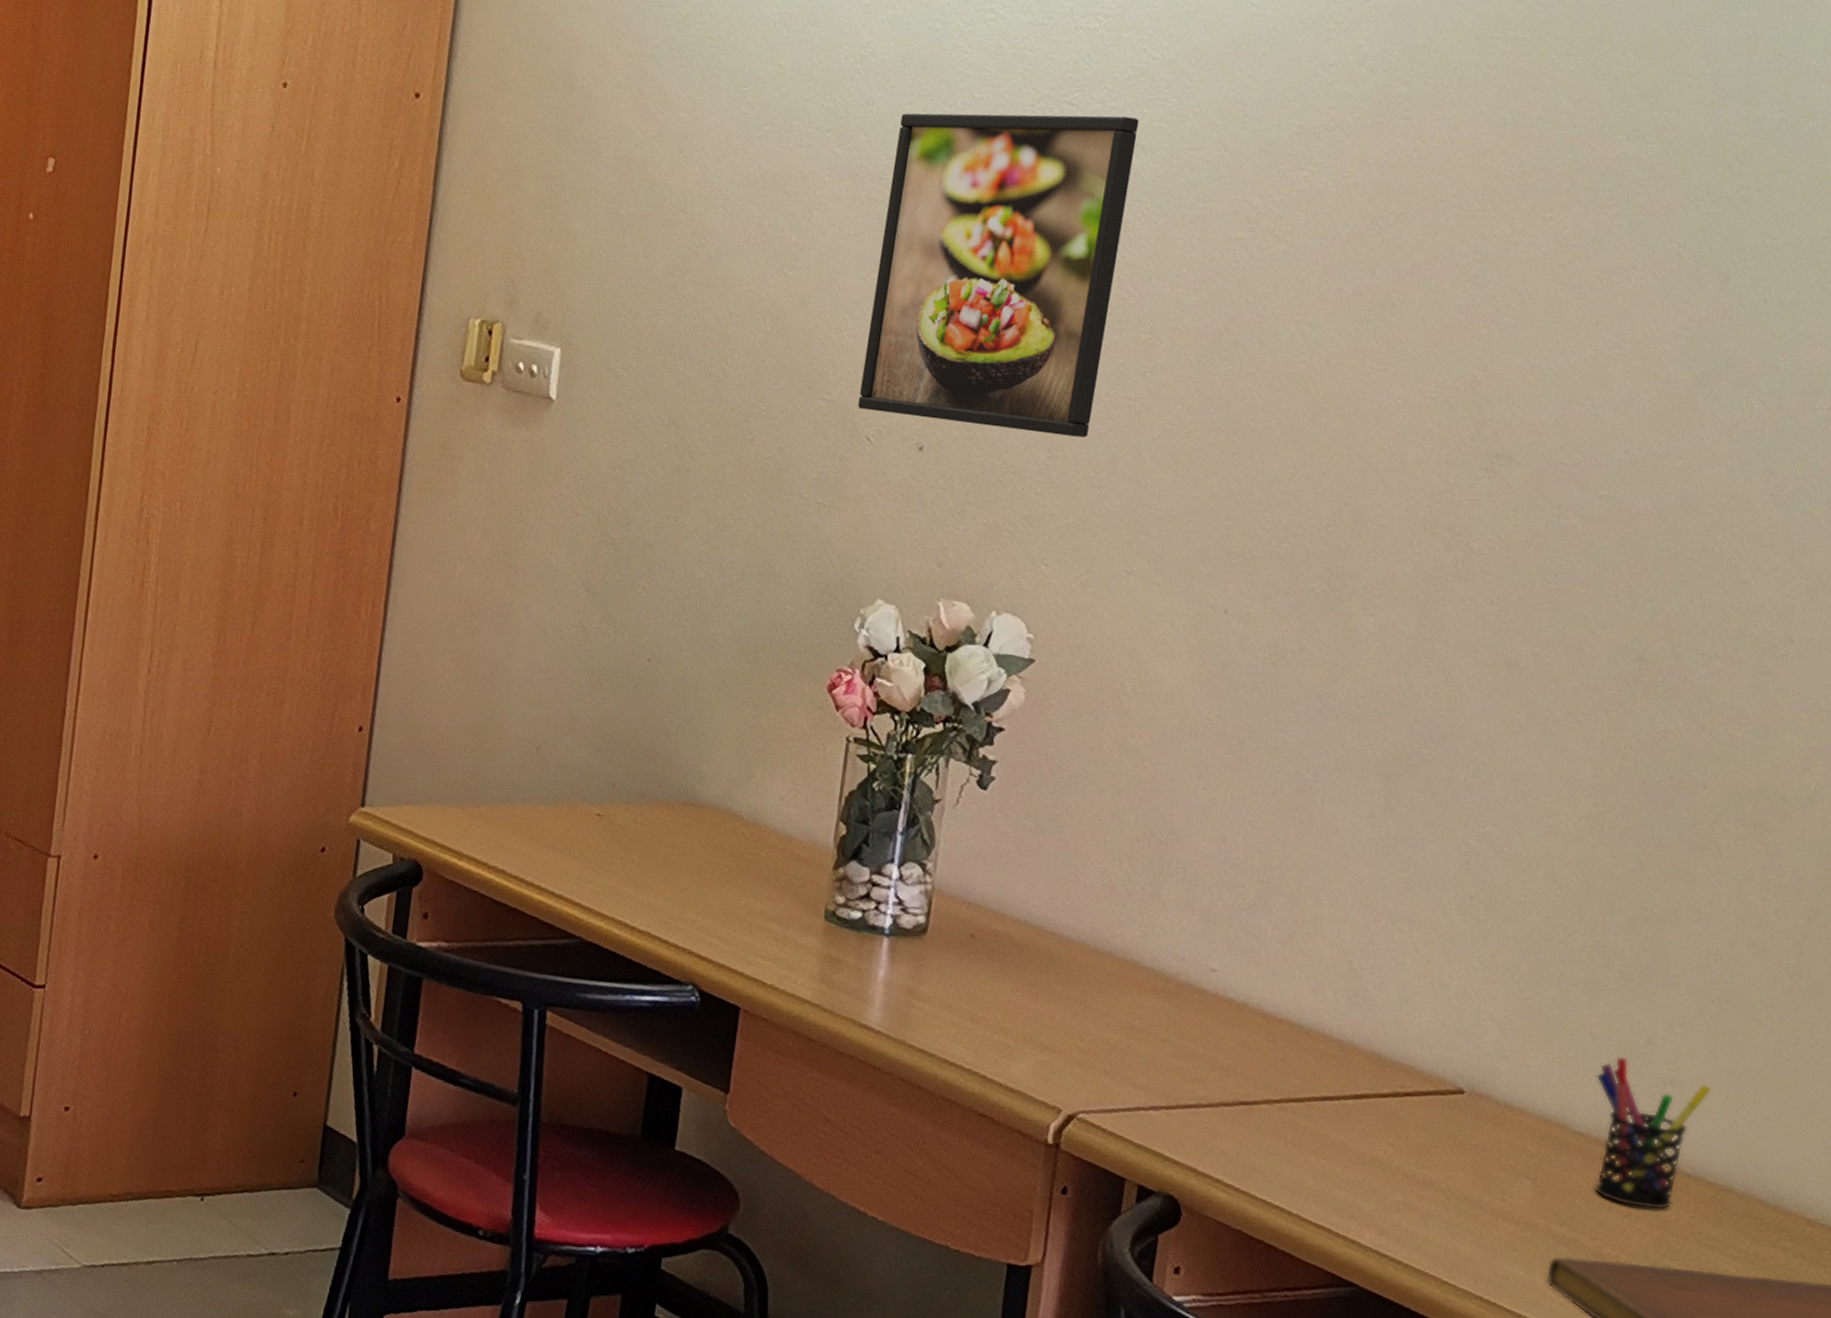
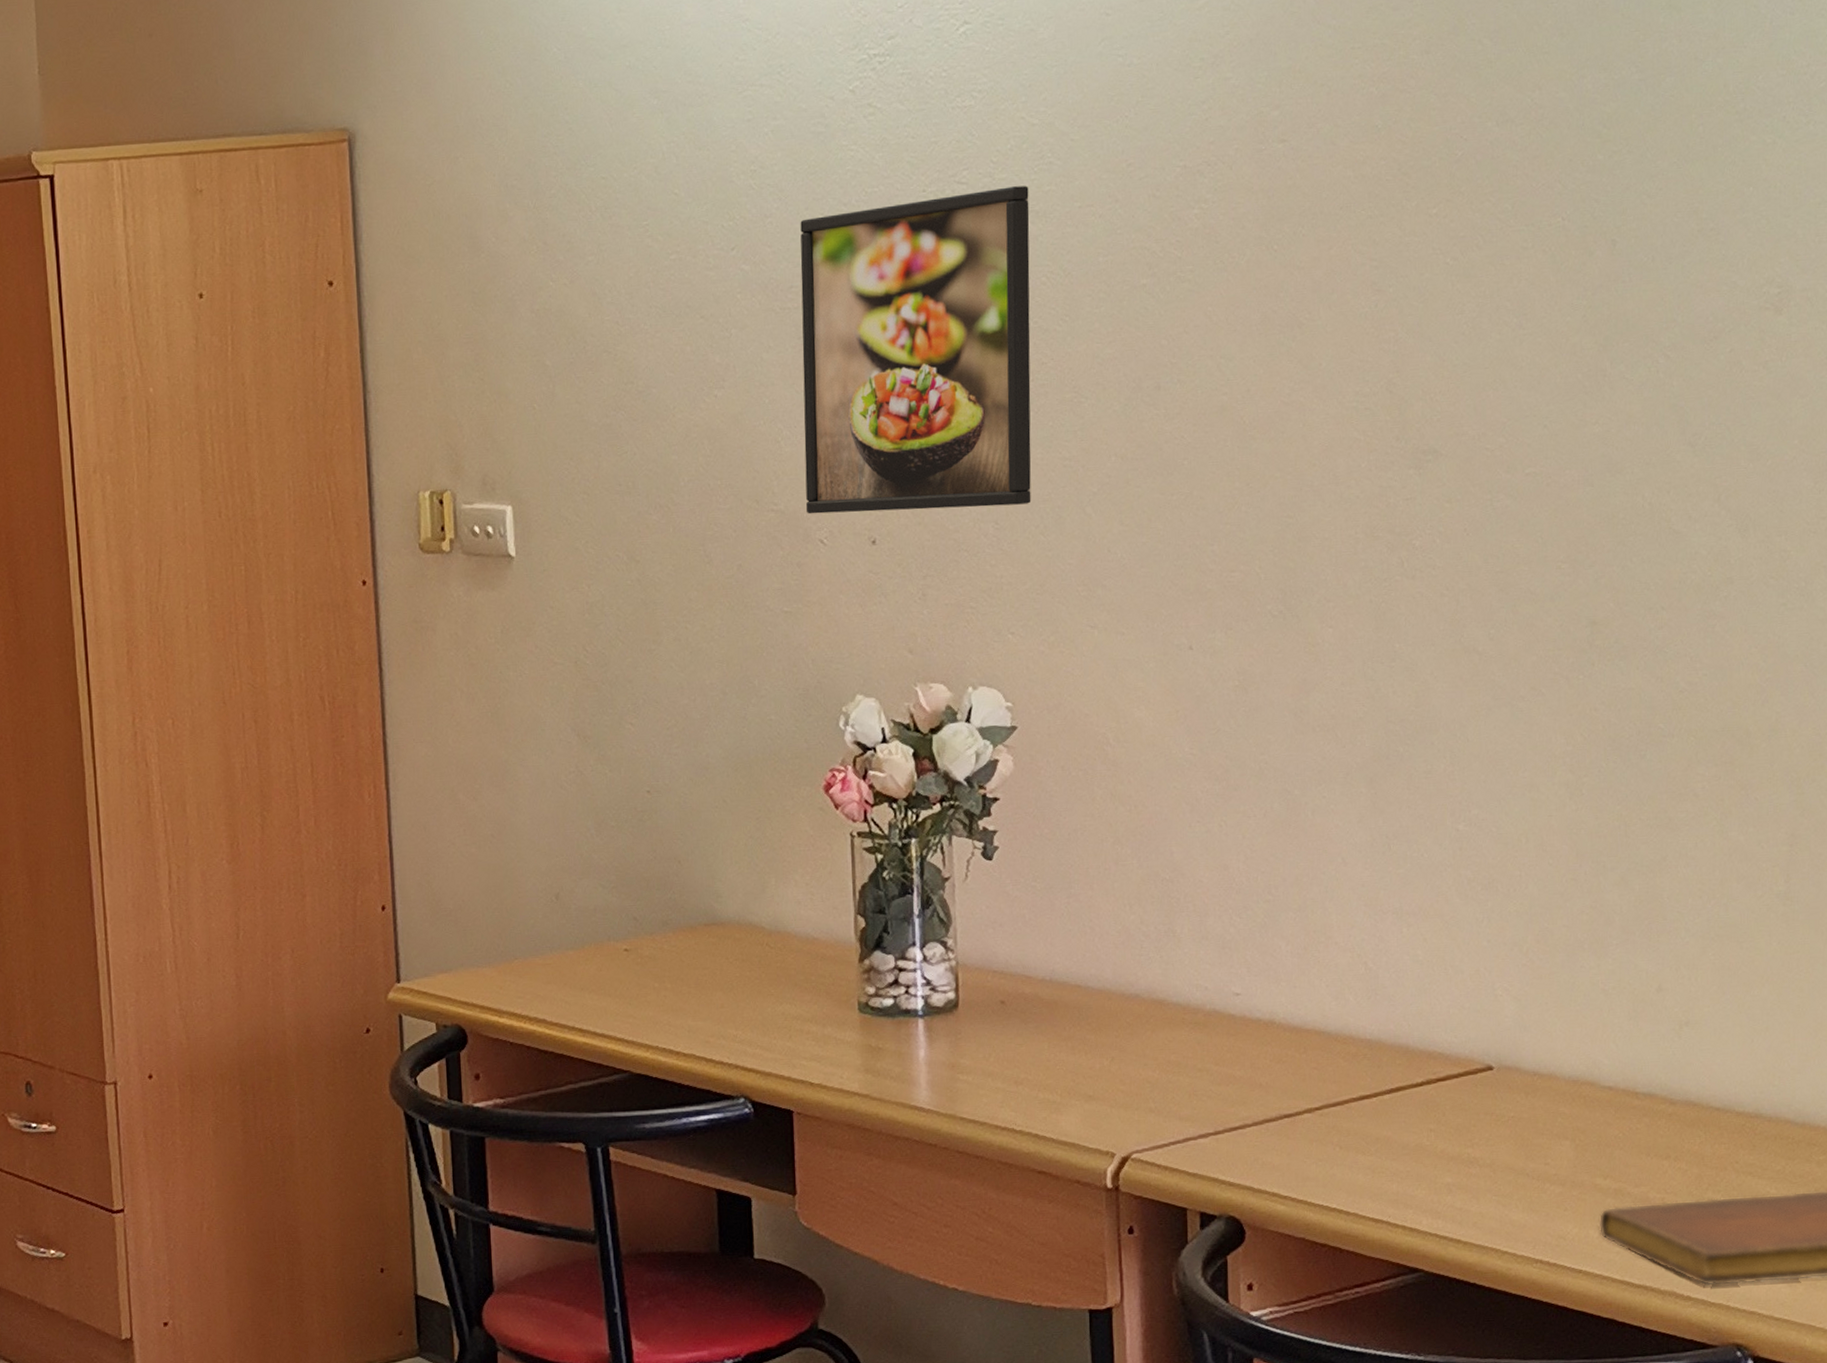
pen holder: present [1594,1056,1712,1210] -> none [1615,1007,1726,1149]

